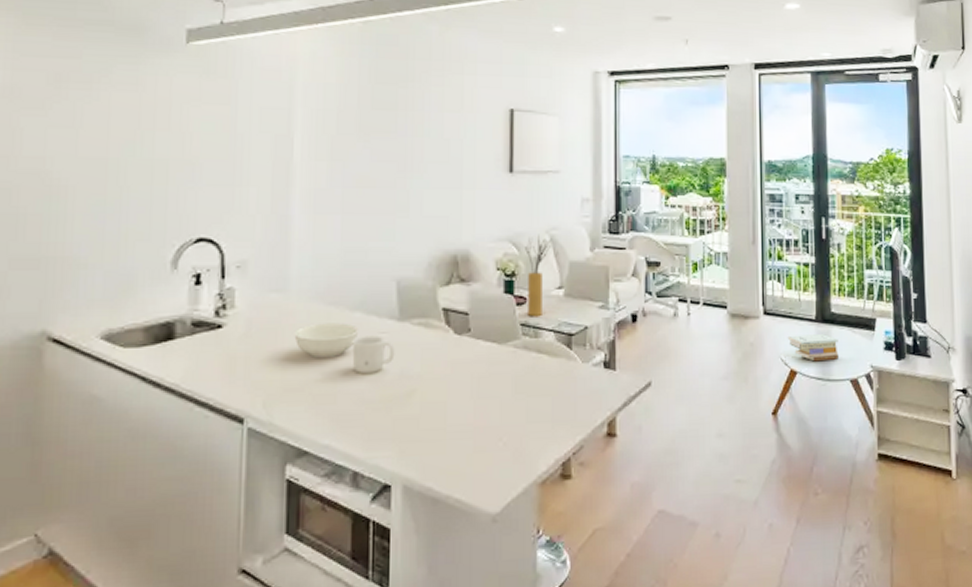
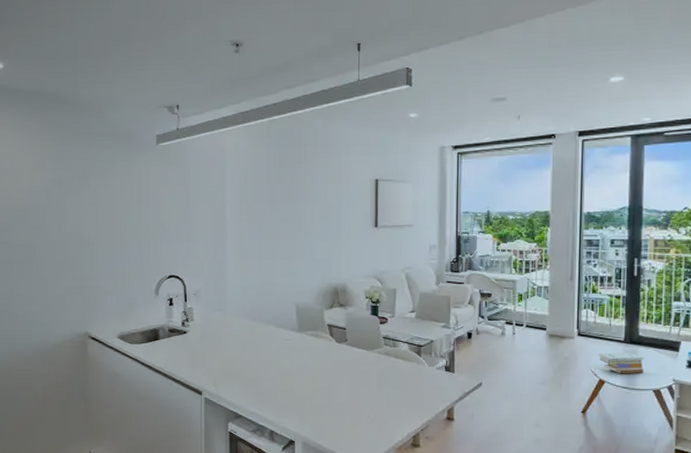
bowl: present [294,323,359,359] -> none [230,332,272,356]
mug: present [352,335,395,375] -> none [268,342,296,368]
vase: present [525,235,552,317] -> none [386,273,407,333]

